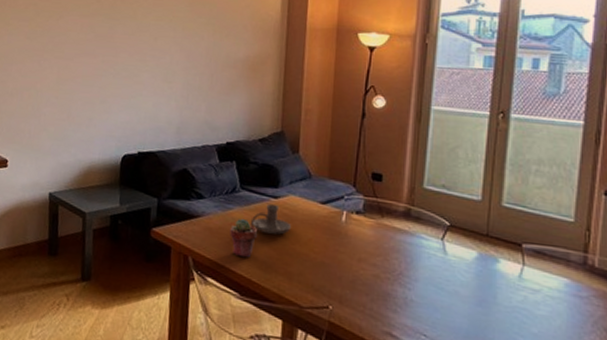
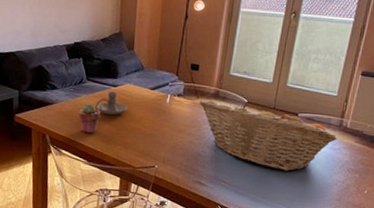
fruit basket: none [384,220,583,326] -> present [199,100,338,171]

